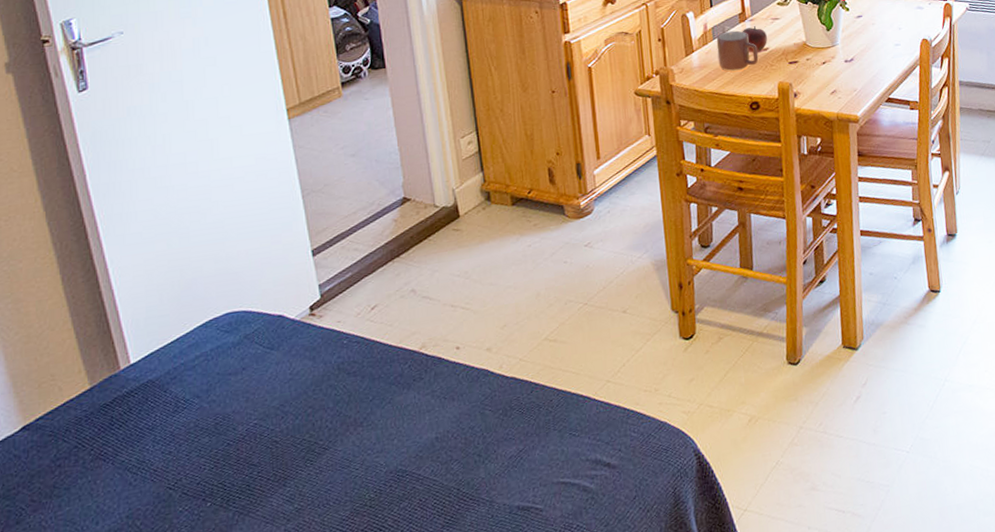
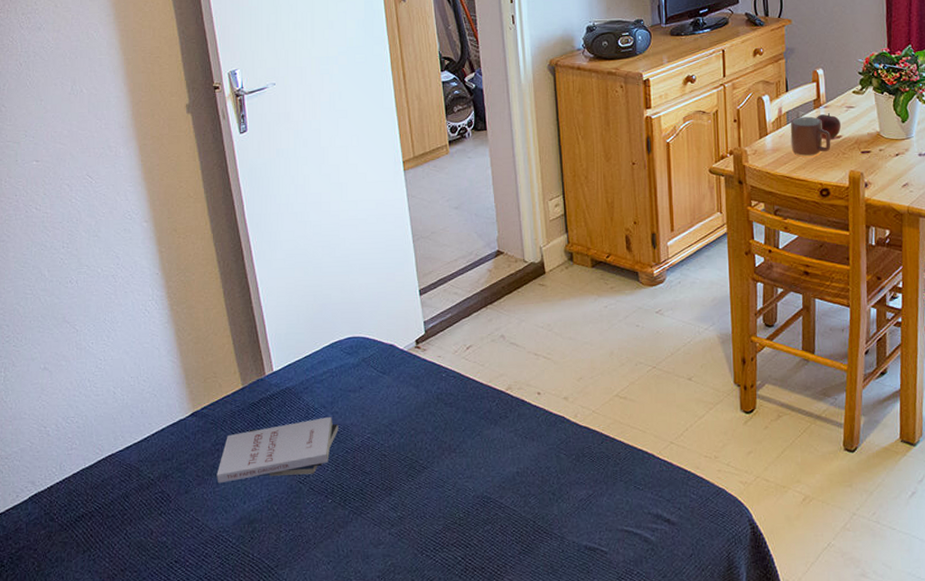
books: none [58,407,217,506] -> present [216,417,339,484]

